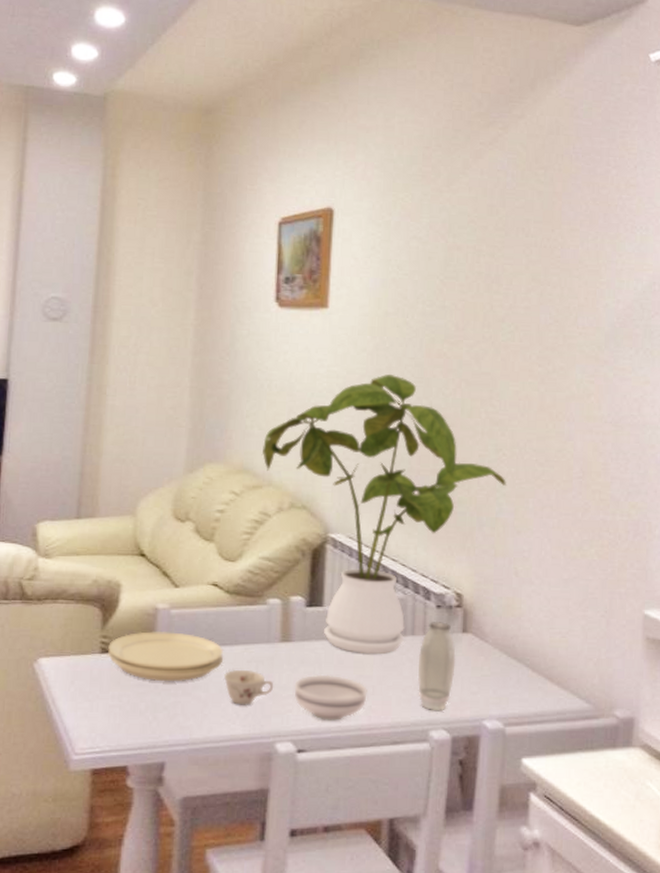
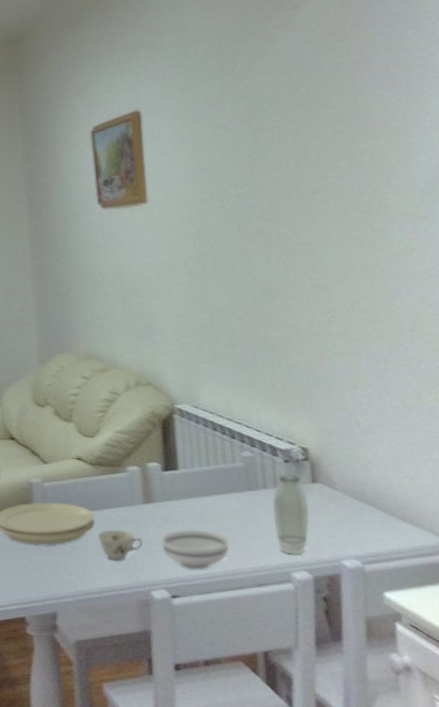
house plant: present [261,374,506,655] -> none [104,255,338,509]

